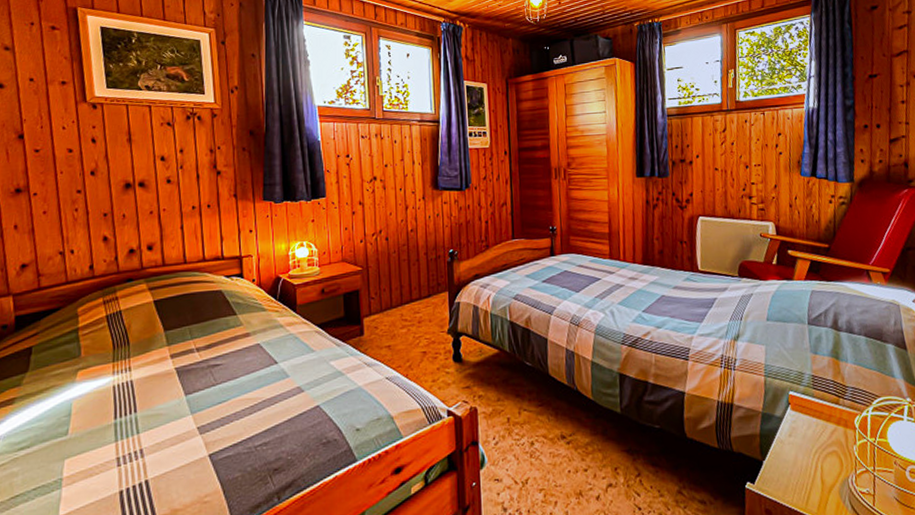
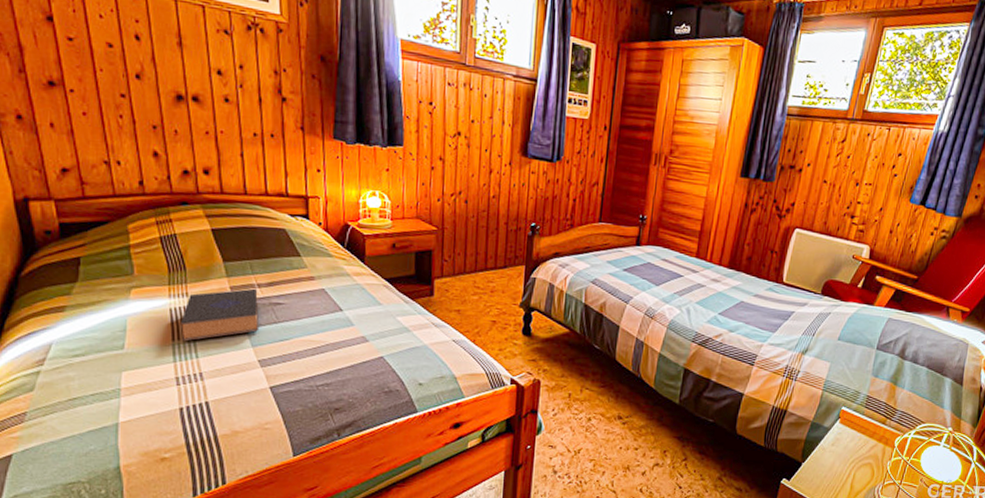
book: none [122,353,198,418] -> present [180,288,259,342]

